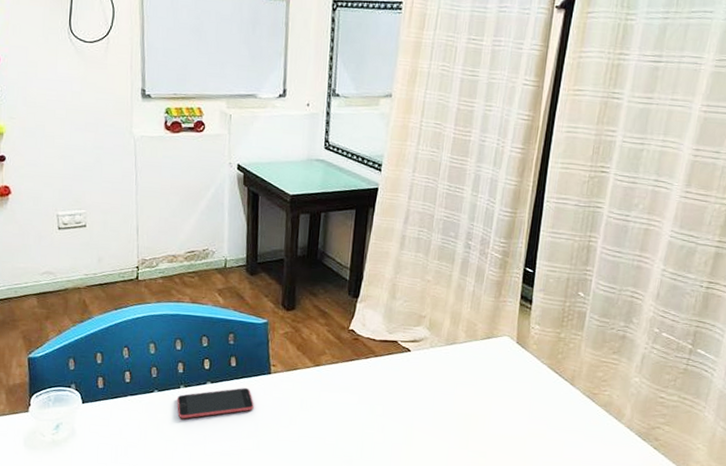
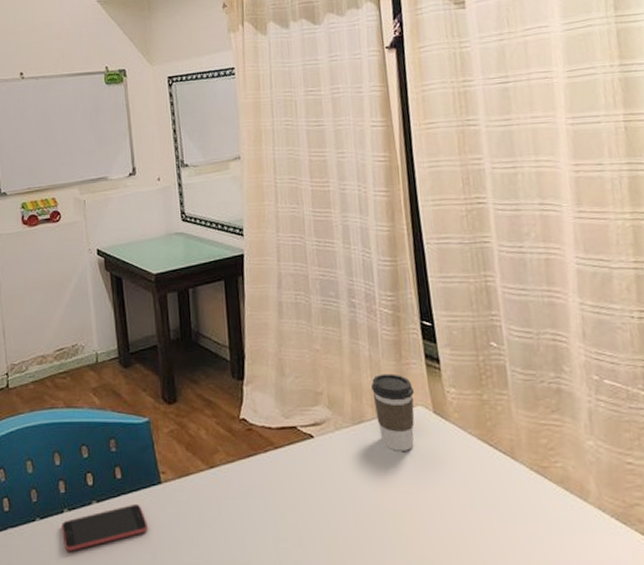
coffee cup: none [467,307,505,370] -> present [371,373,415,451]

